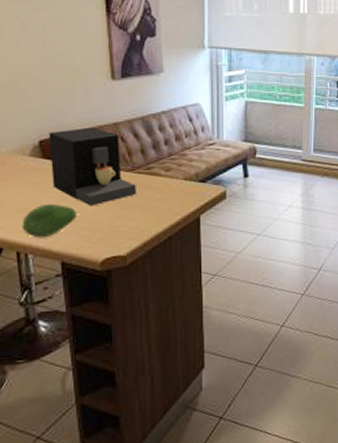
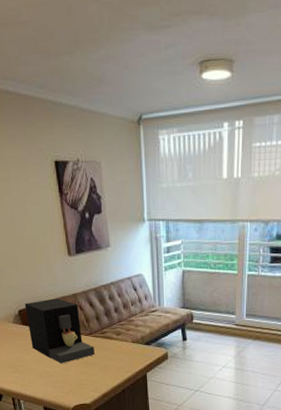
fruit: present [22,203,78,238] -> none [13,361,52,388]

